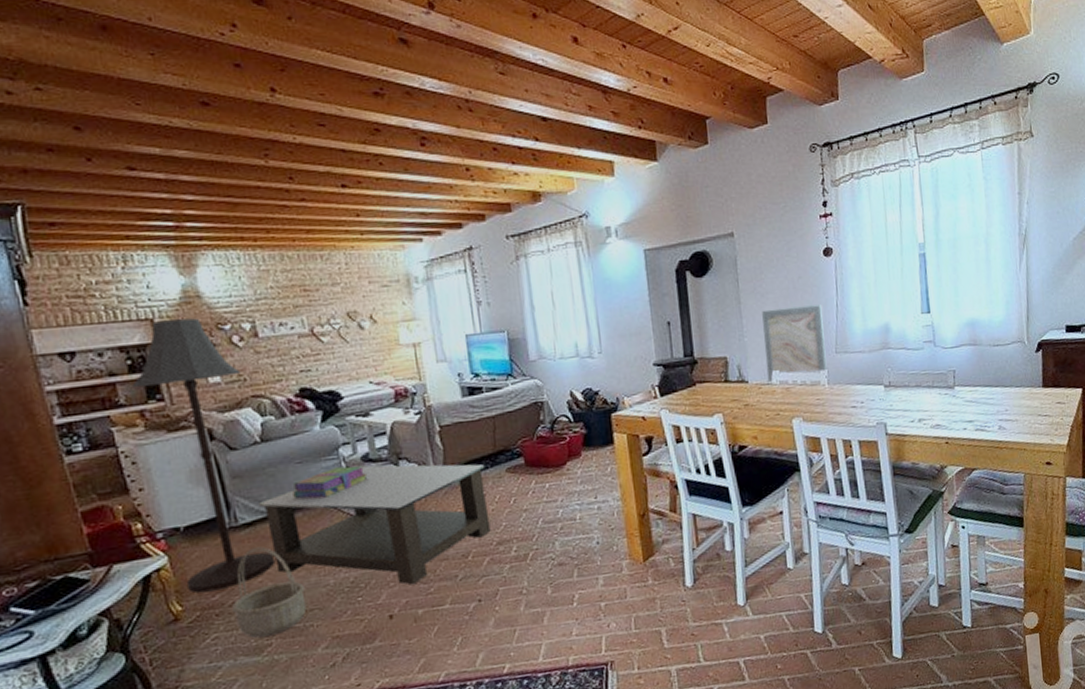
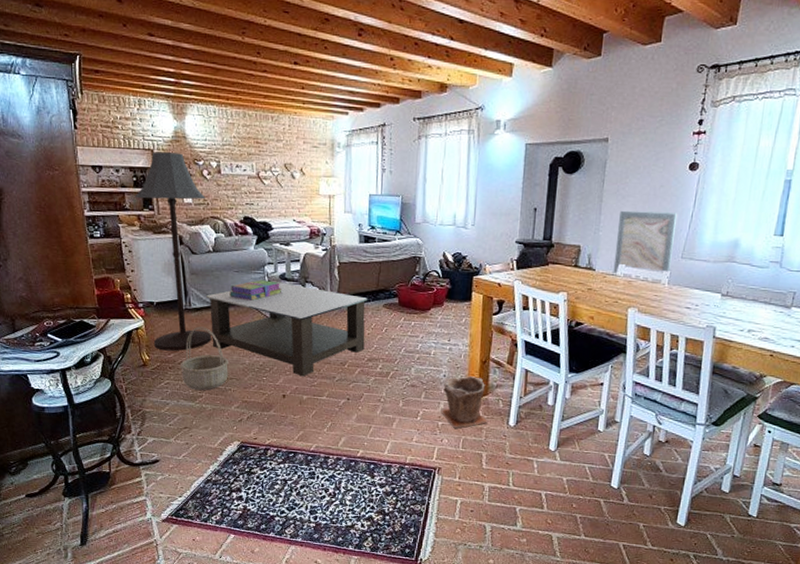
plant pot: none [598,535,660,606] -> present [441,376,487,429]

